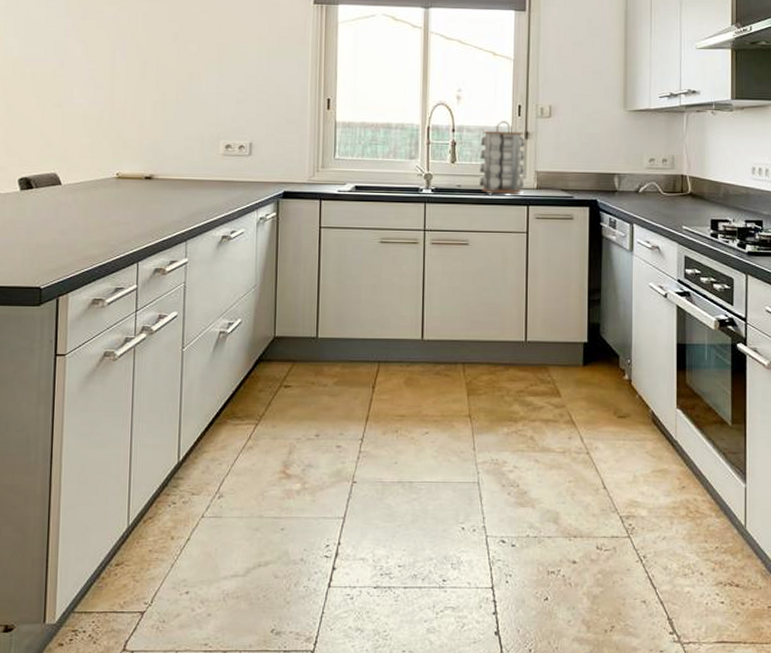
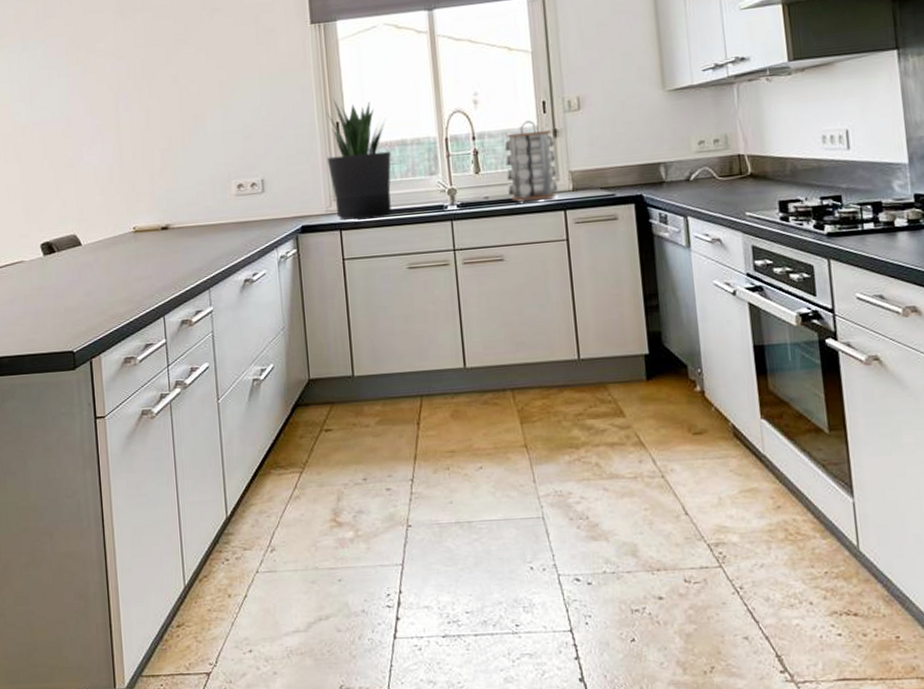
planter: none [314,77,376,192] -> present [326,99,392,220]

